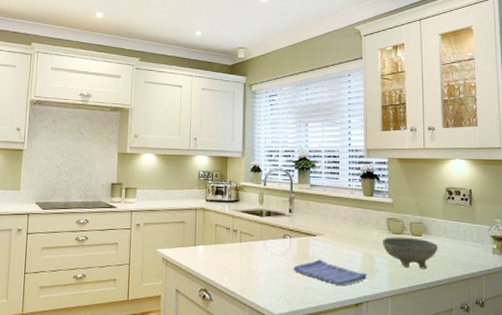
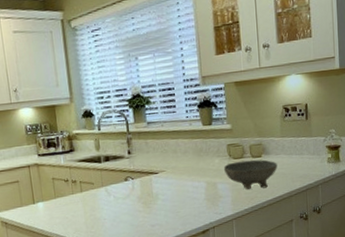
dish towel: present [293,259,367,286] -> none [138,195,212,218]

